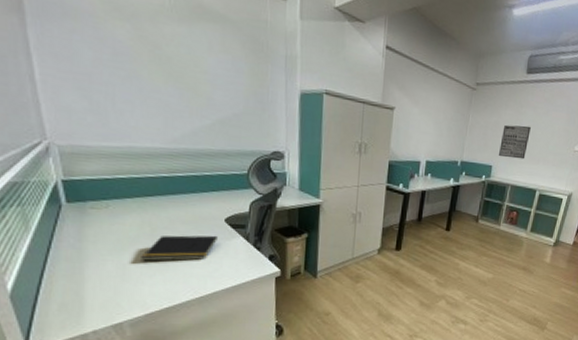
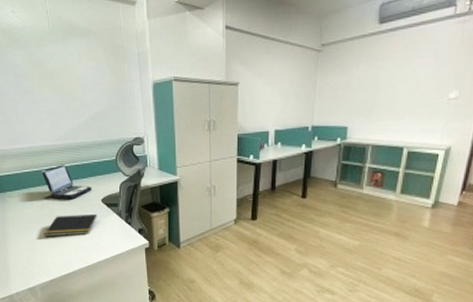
laptop: none [144,173,214,217] -> present [42,165,92,200]
wall art: present [499,125,531,159] -> none [354,79,390,117]

